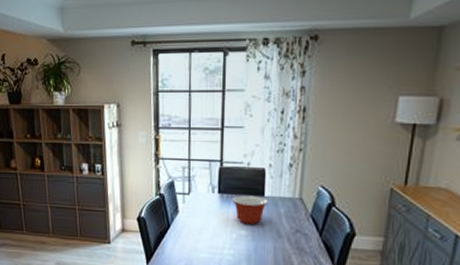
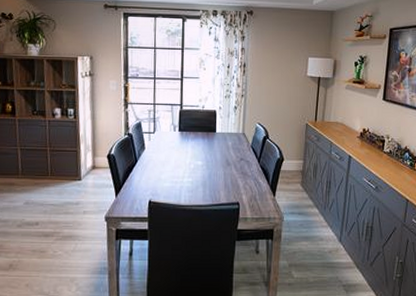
mixing bowl: present [233,195,268,225] -> none [191,132,218,157]

